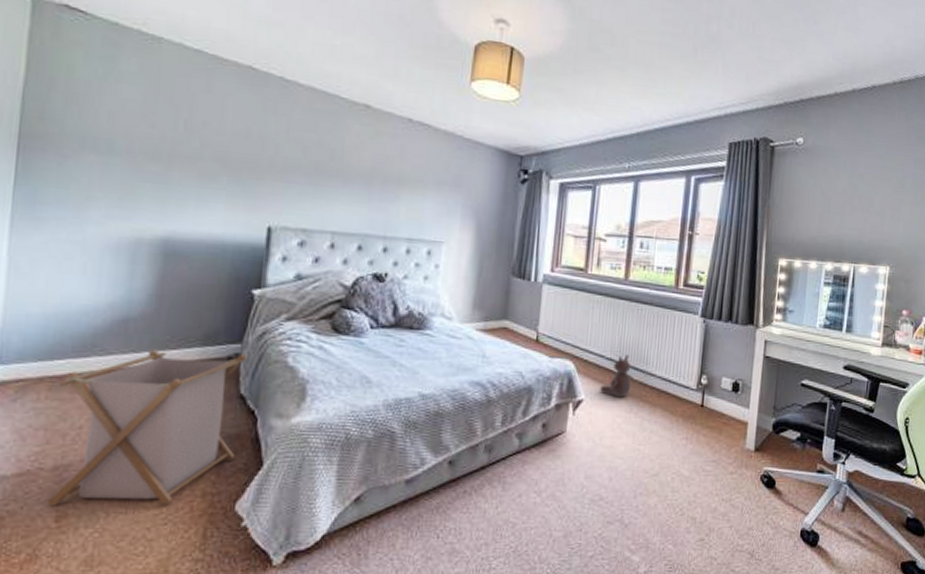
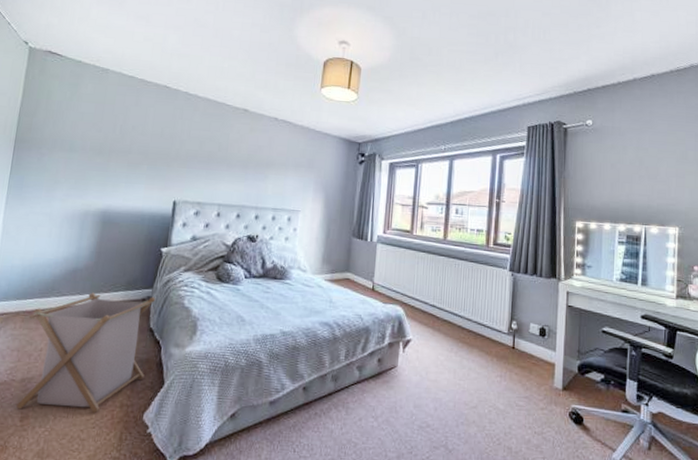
teddy bear: present [600,354,633,397] -> none [425,302,453,339]

